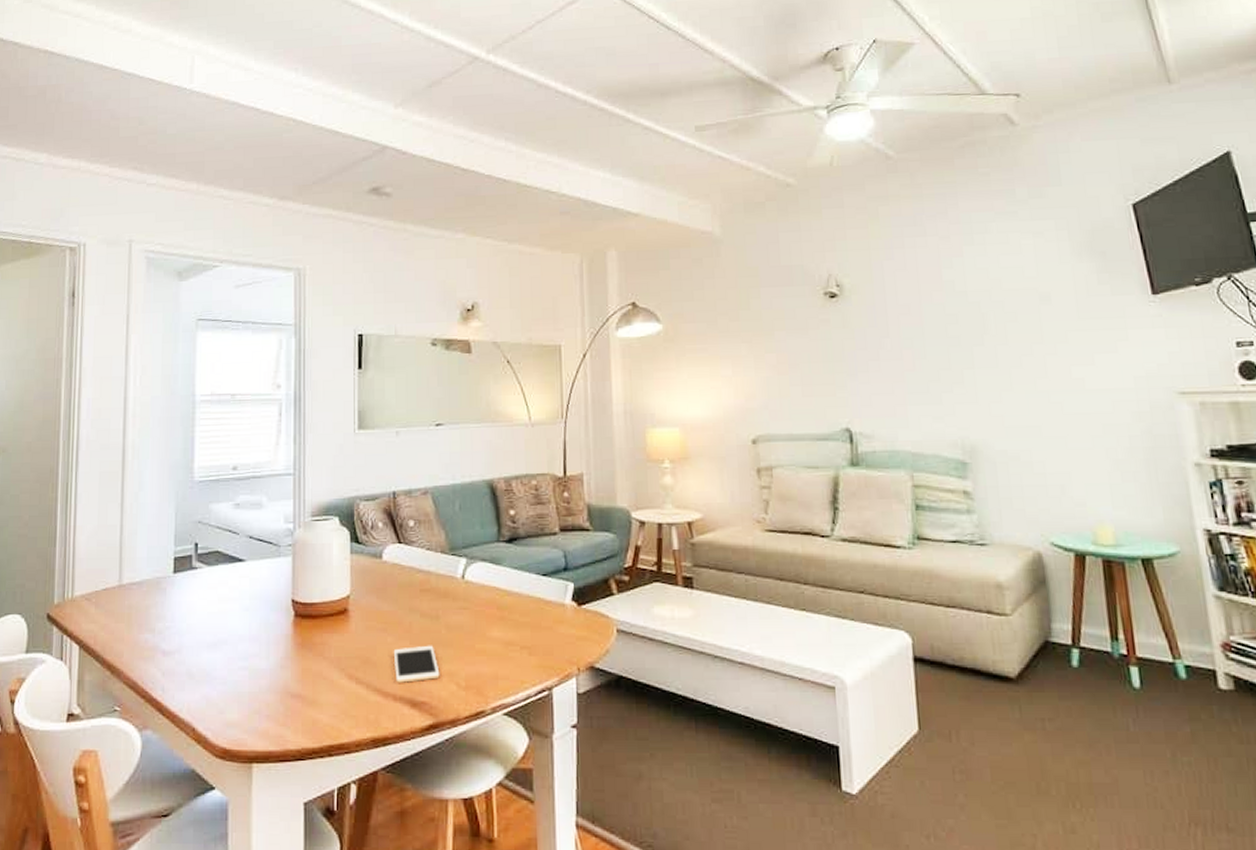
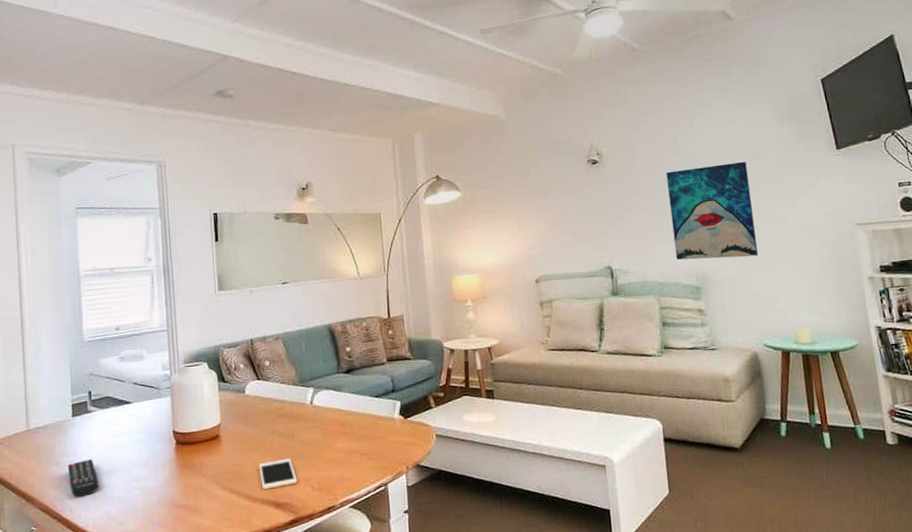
remote control: none [163,627,199,674] -> present [67,459,99,498]
wall art: none [925,303,1046,427] -> present [666,161,759,260]

